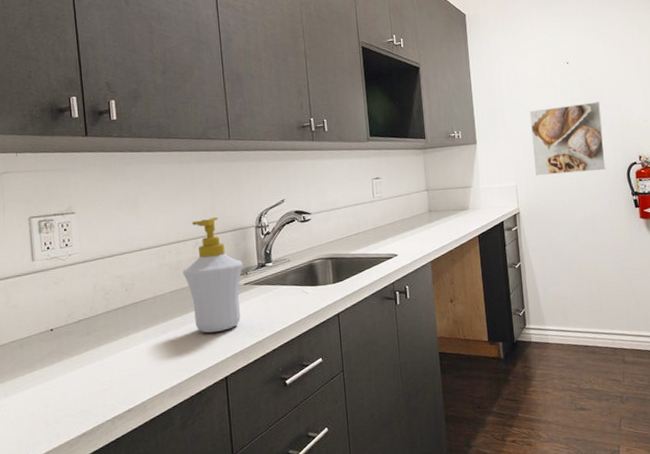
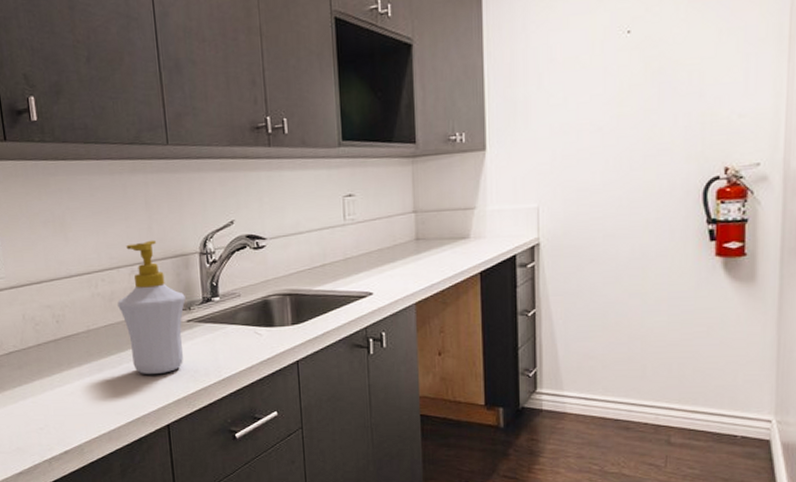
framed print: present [529,102,606,176] -> none [565,88,673,195]

